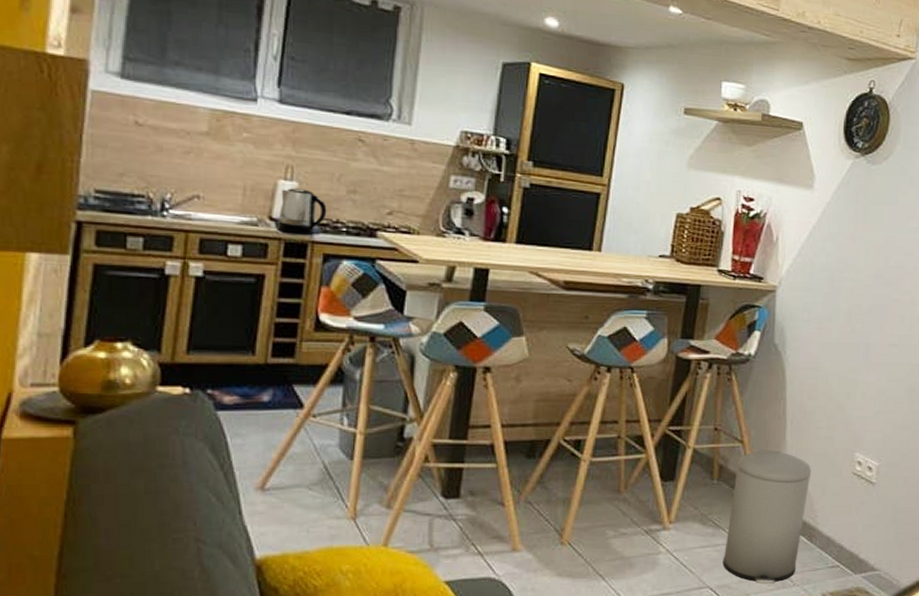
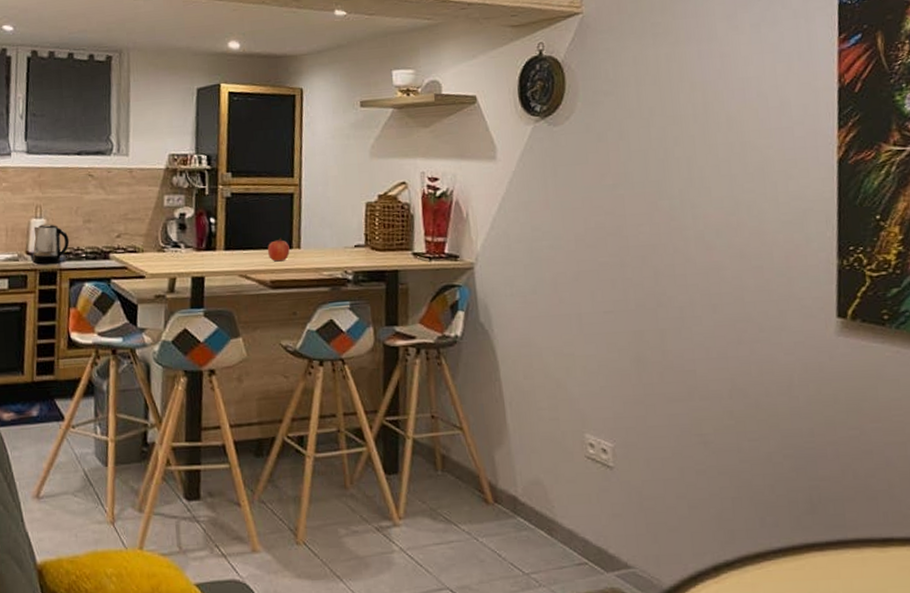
fruit: none [564,239,589,263] -> present [267,238,290,262]
pedal bin: present [723,449,812,584] -> none [459,435,540,585]

